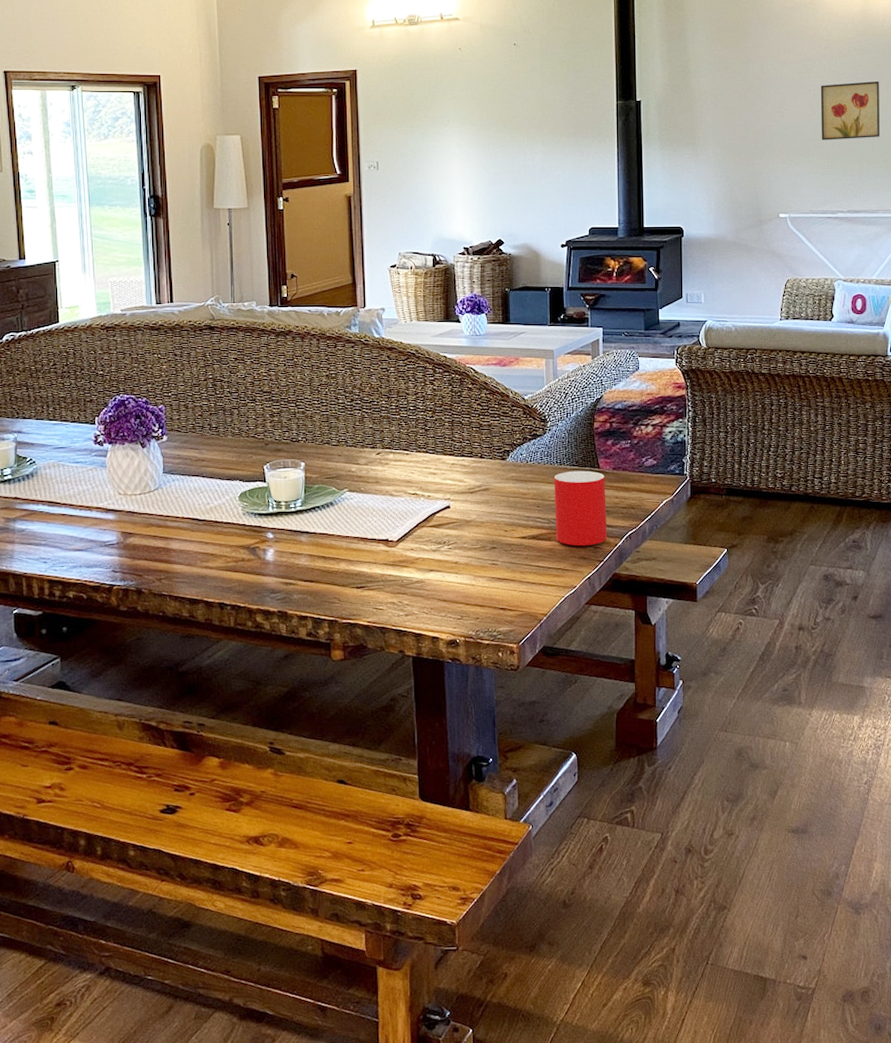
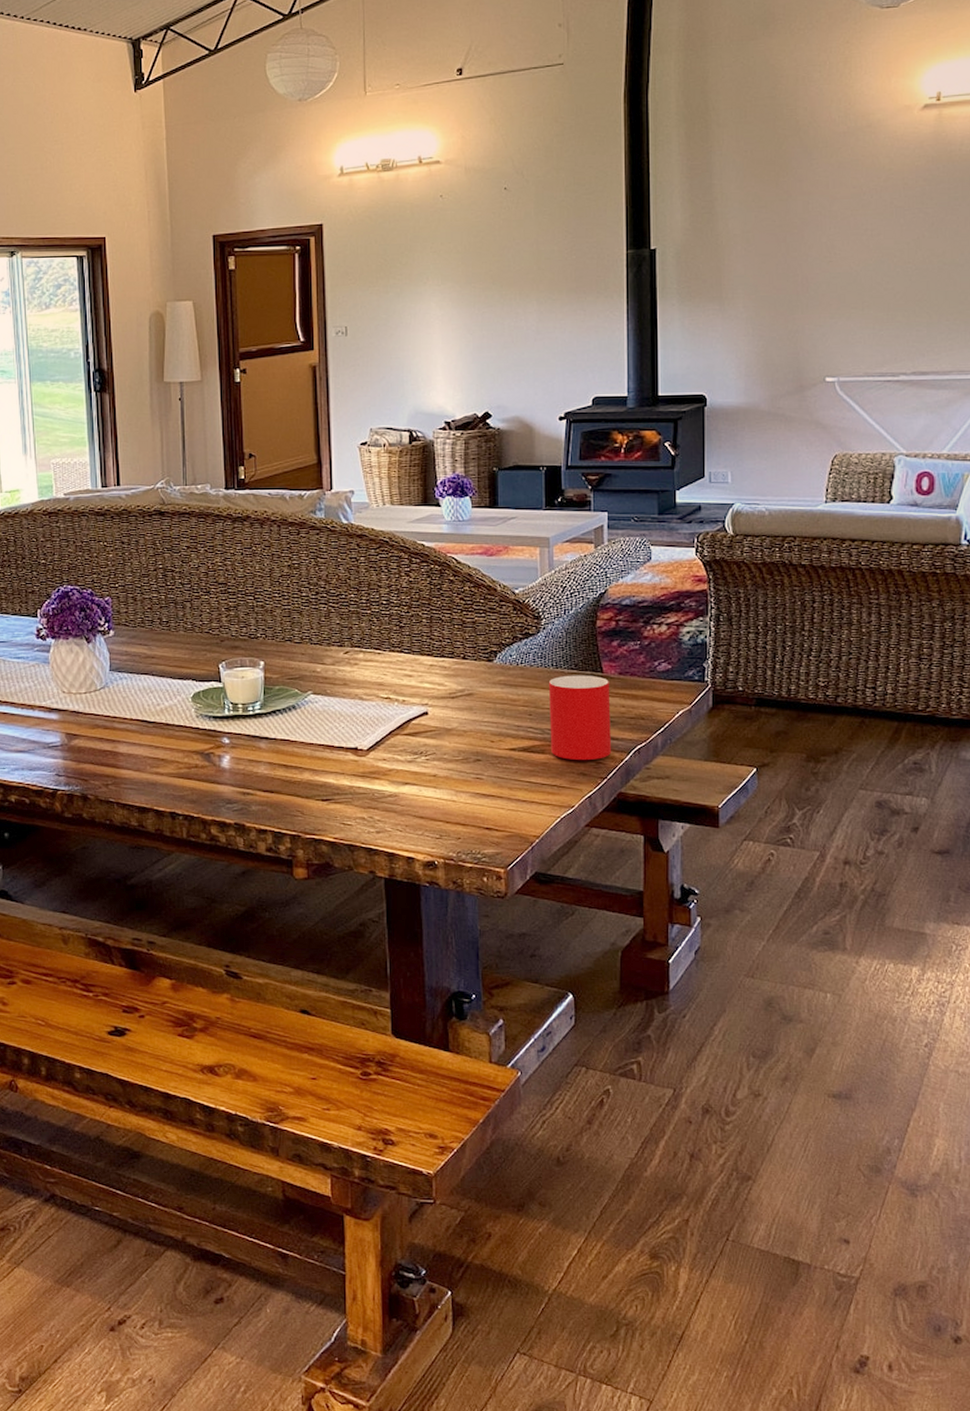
wall art: present [820,80,880,140] -> none [879,216,955,289]

